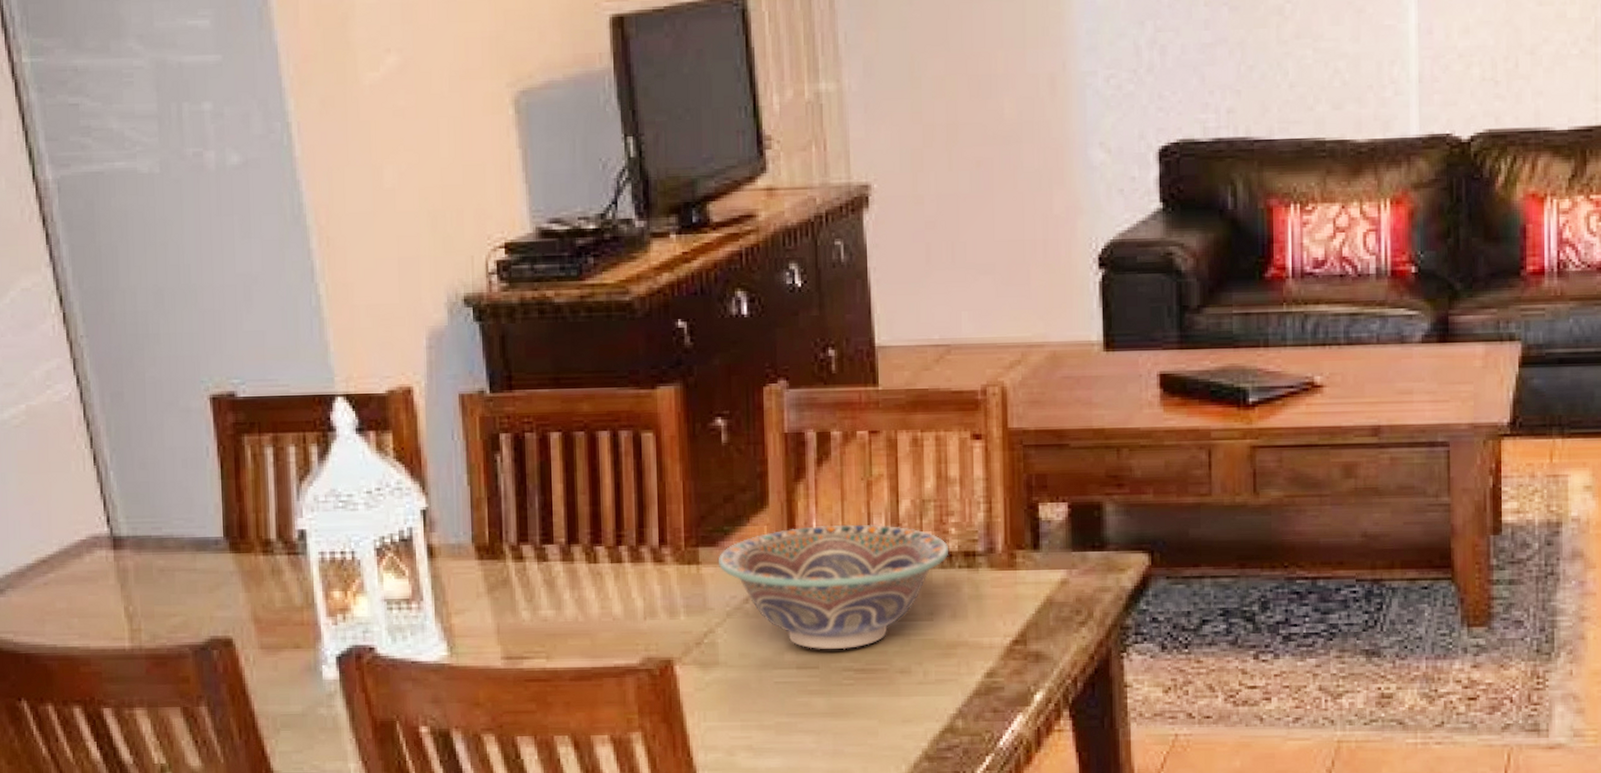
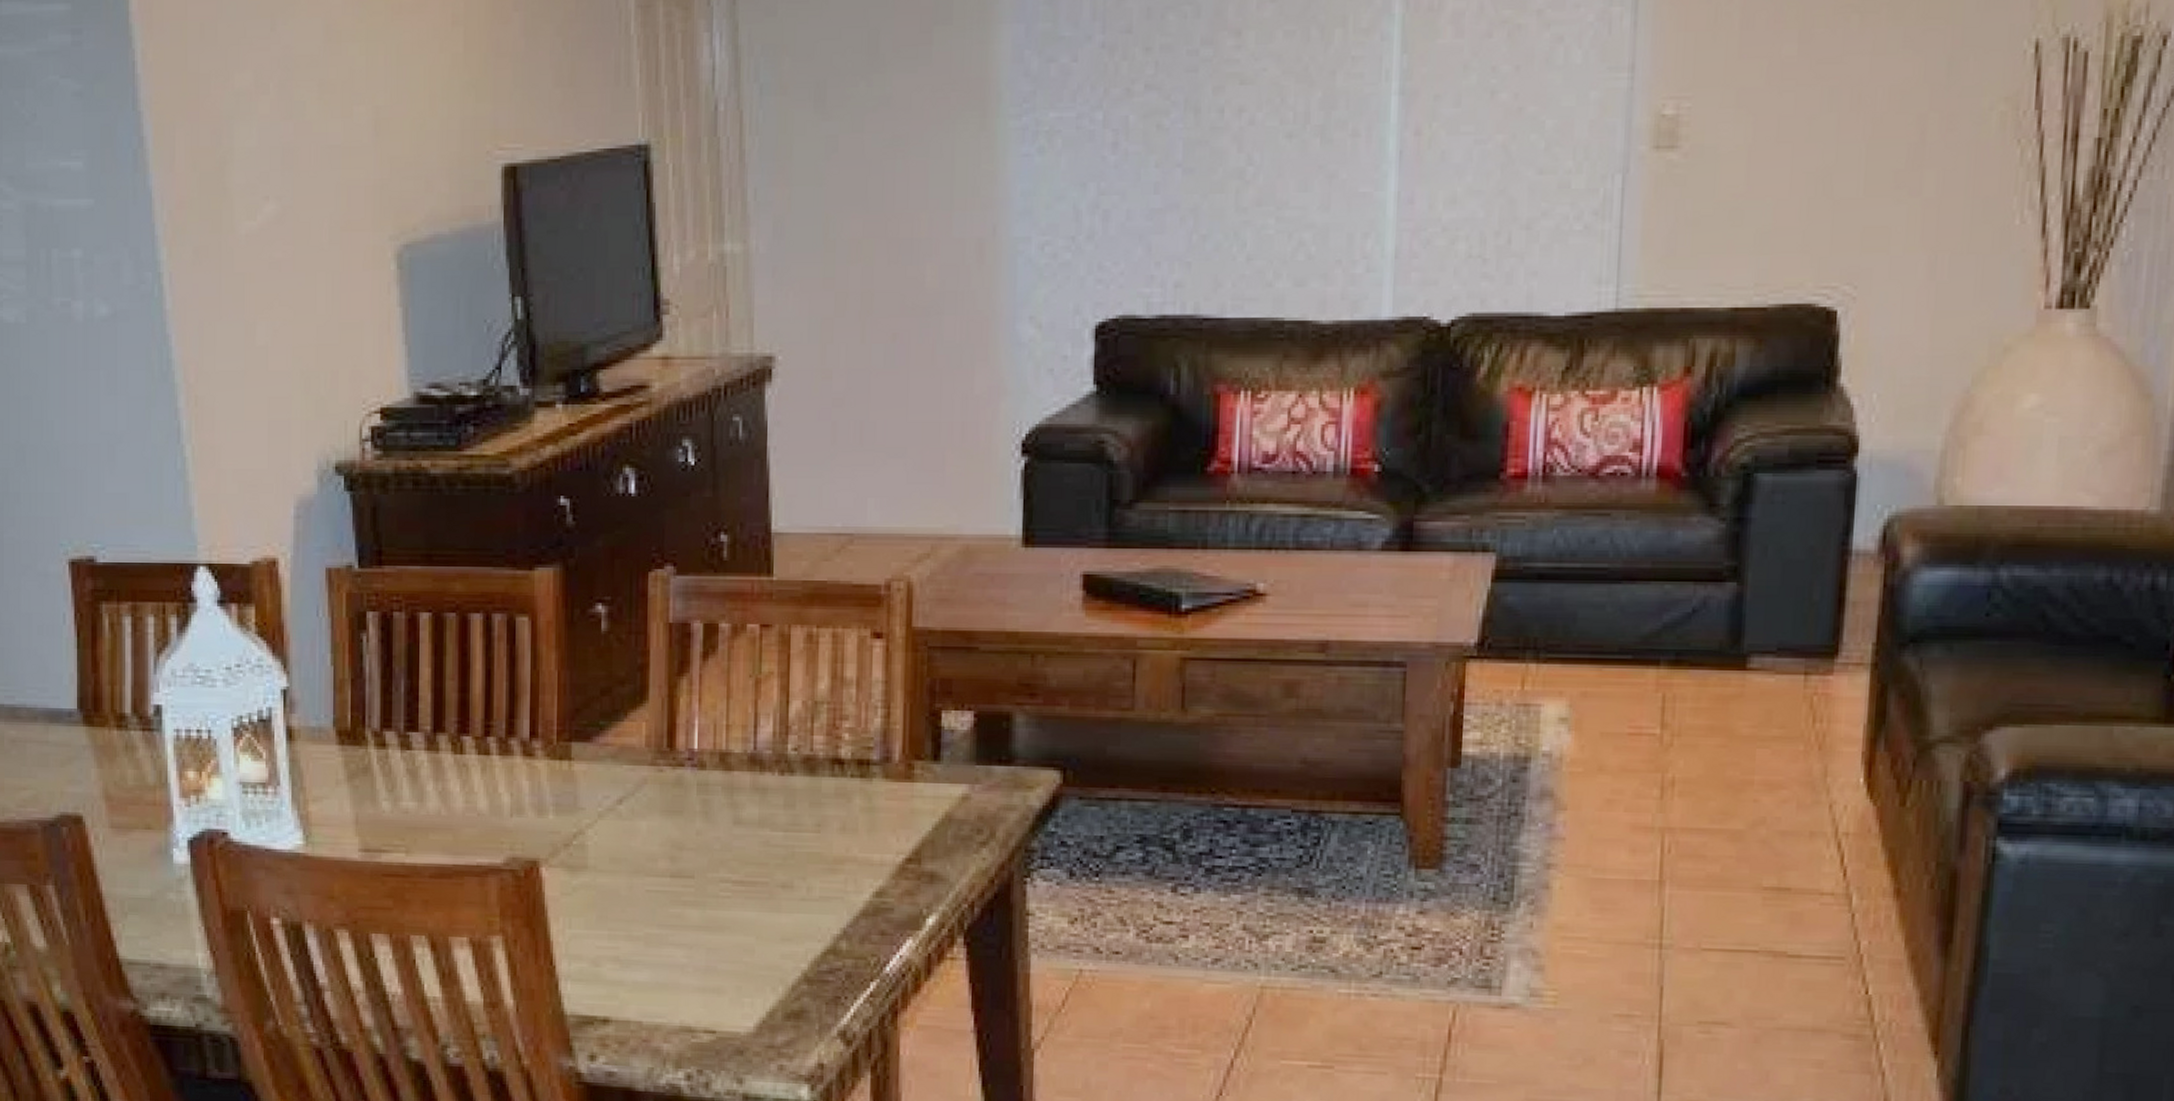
decorative bowl: present [718,524,949,650] -> none [591,724,841,860]

